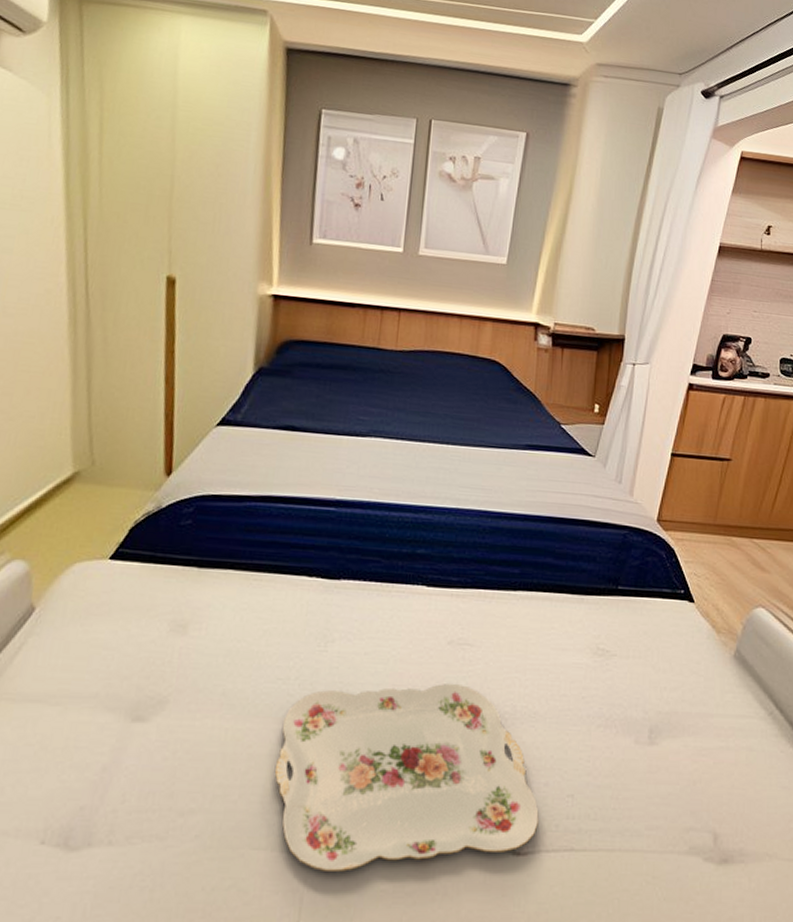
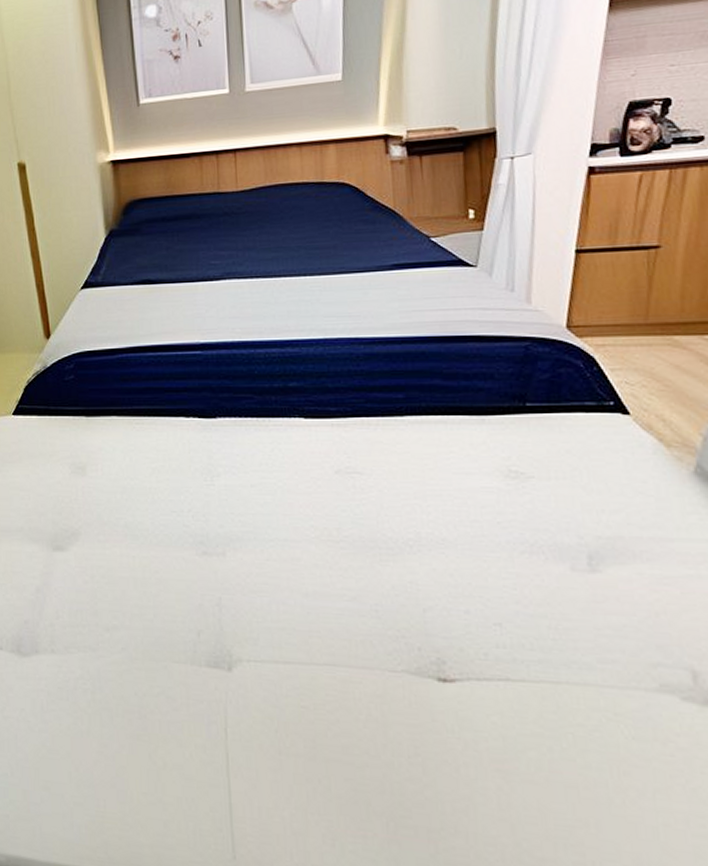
serving tray: present [274,684,539,871] -> none [182,512,464,687]

